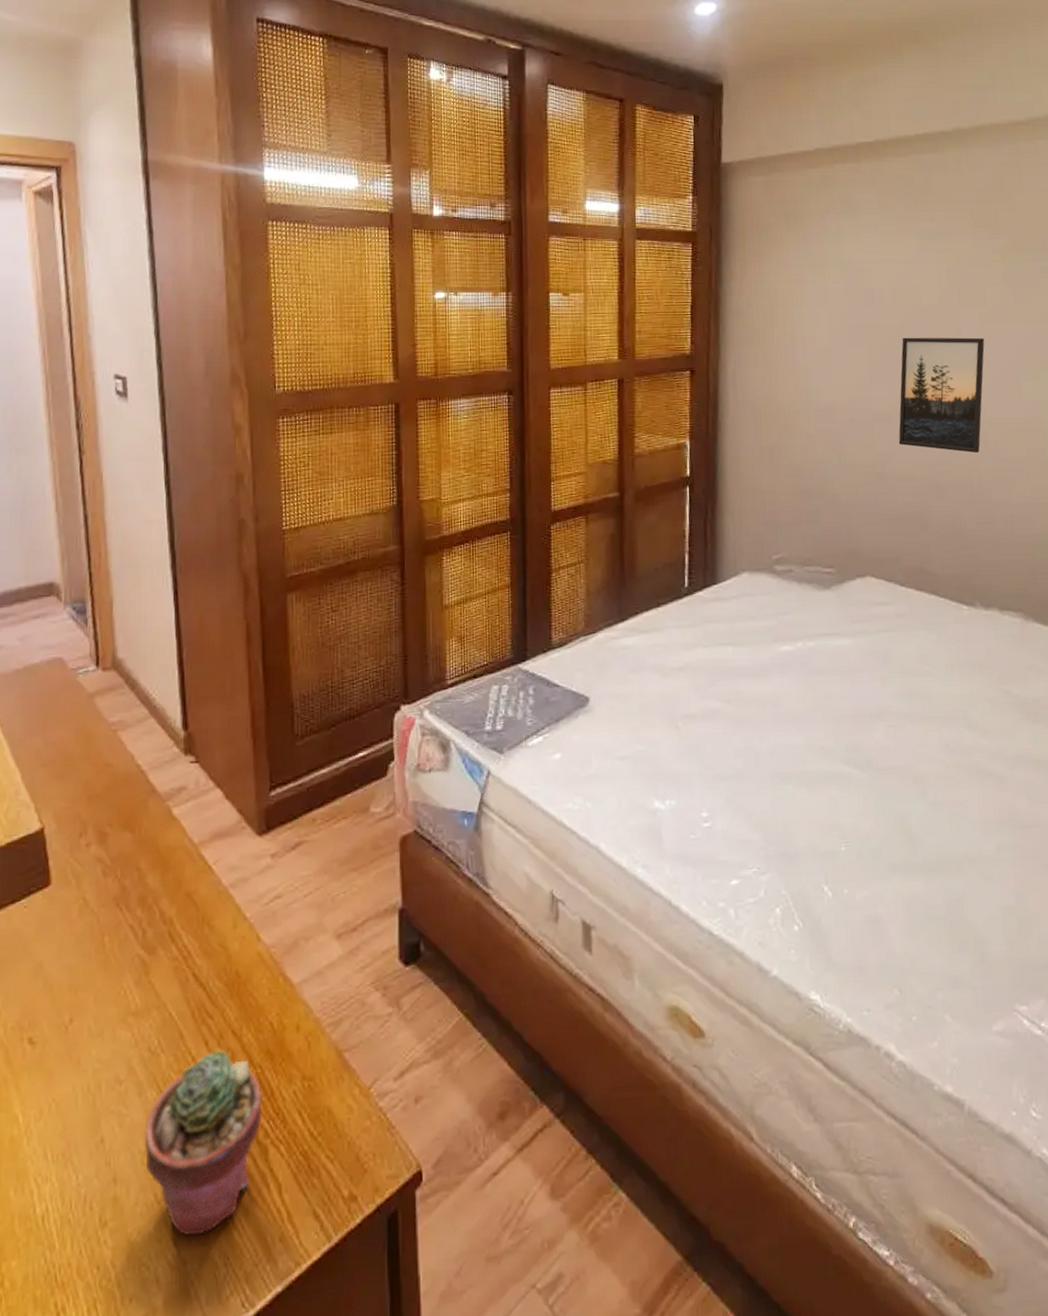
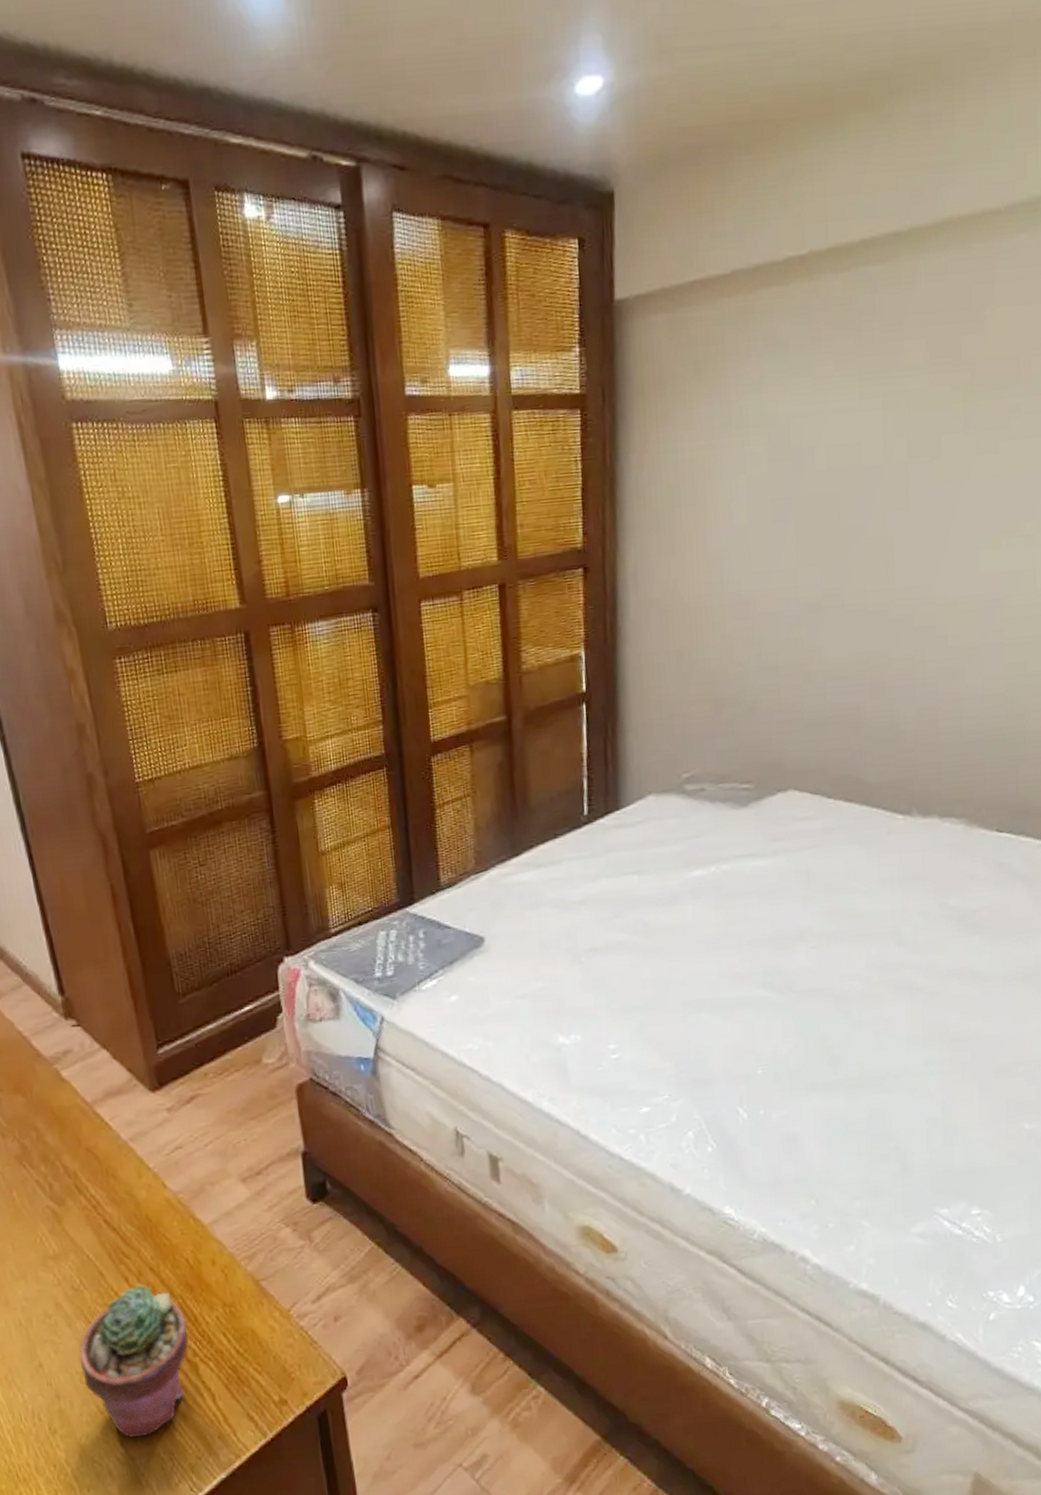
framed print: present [898,337,985,454] -> none [829,501,937,642]

